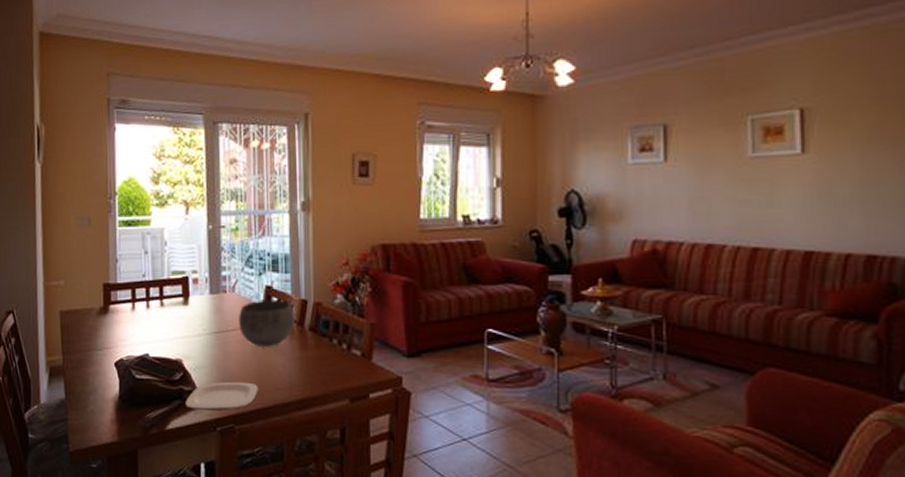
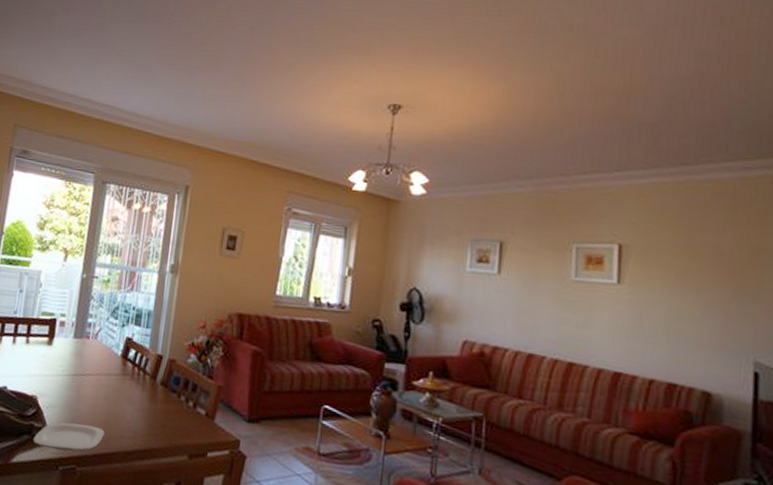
bowl: present [239,300,295,347] -> none [96,350,150,395]

